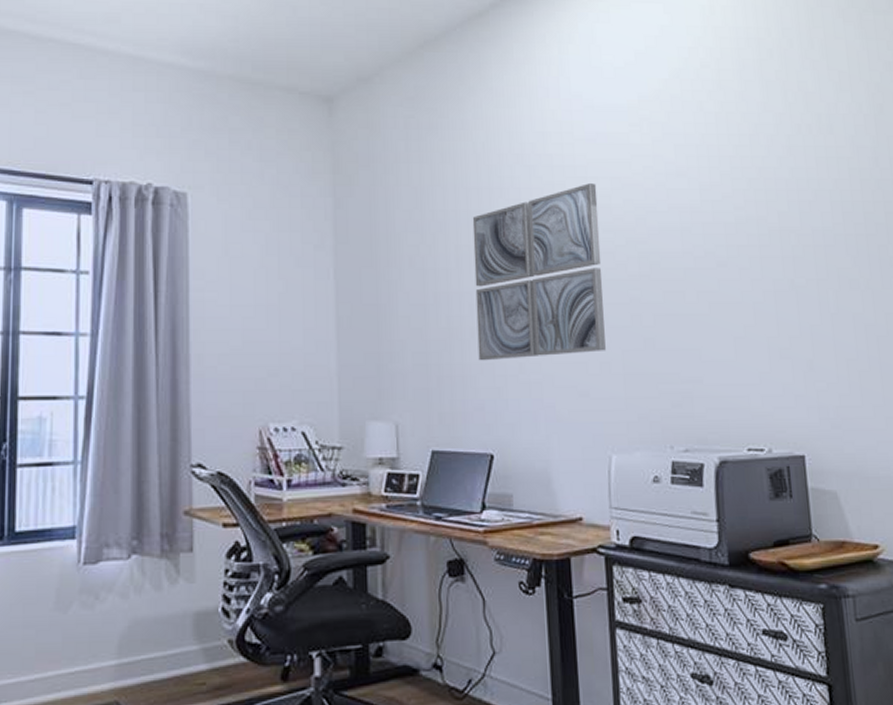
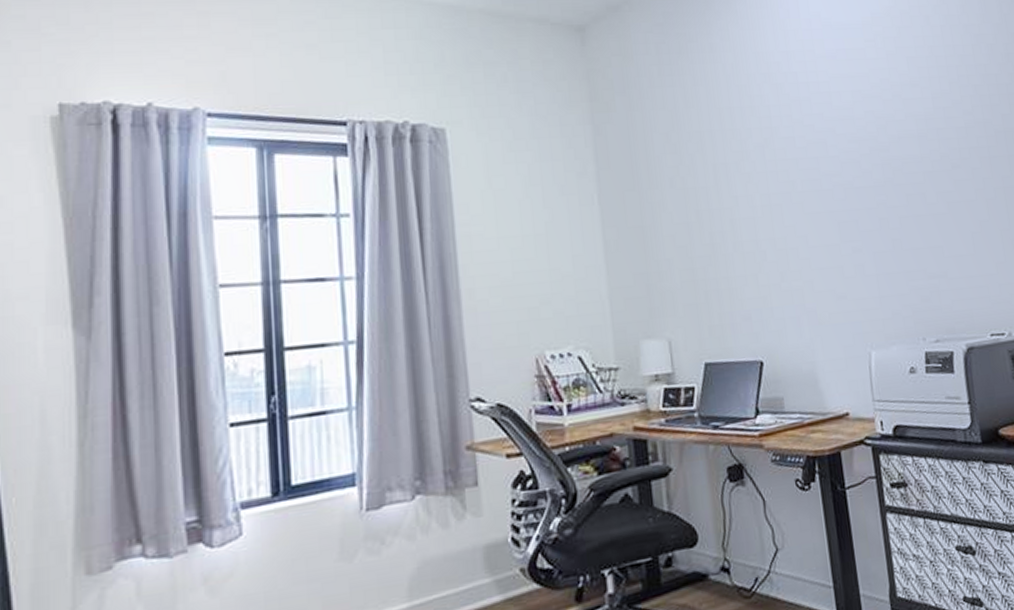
wall art: present [472,183,606,361] -> none [727,97,859,273]

